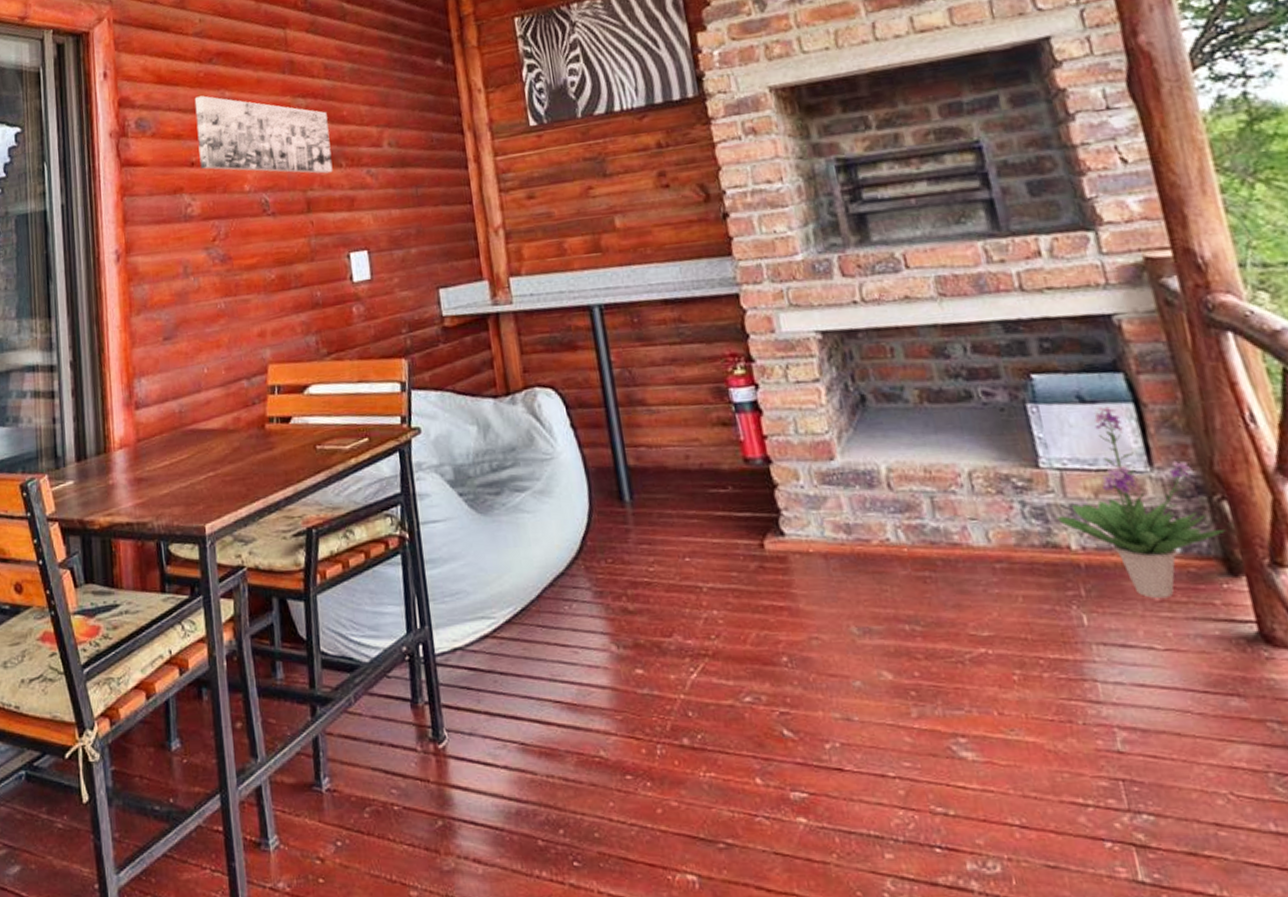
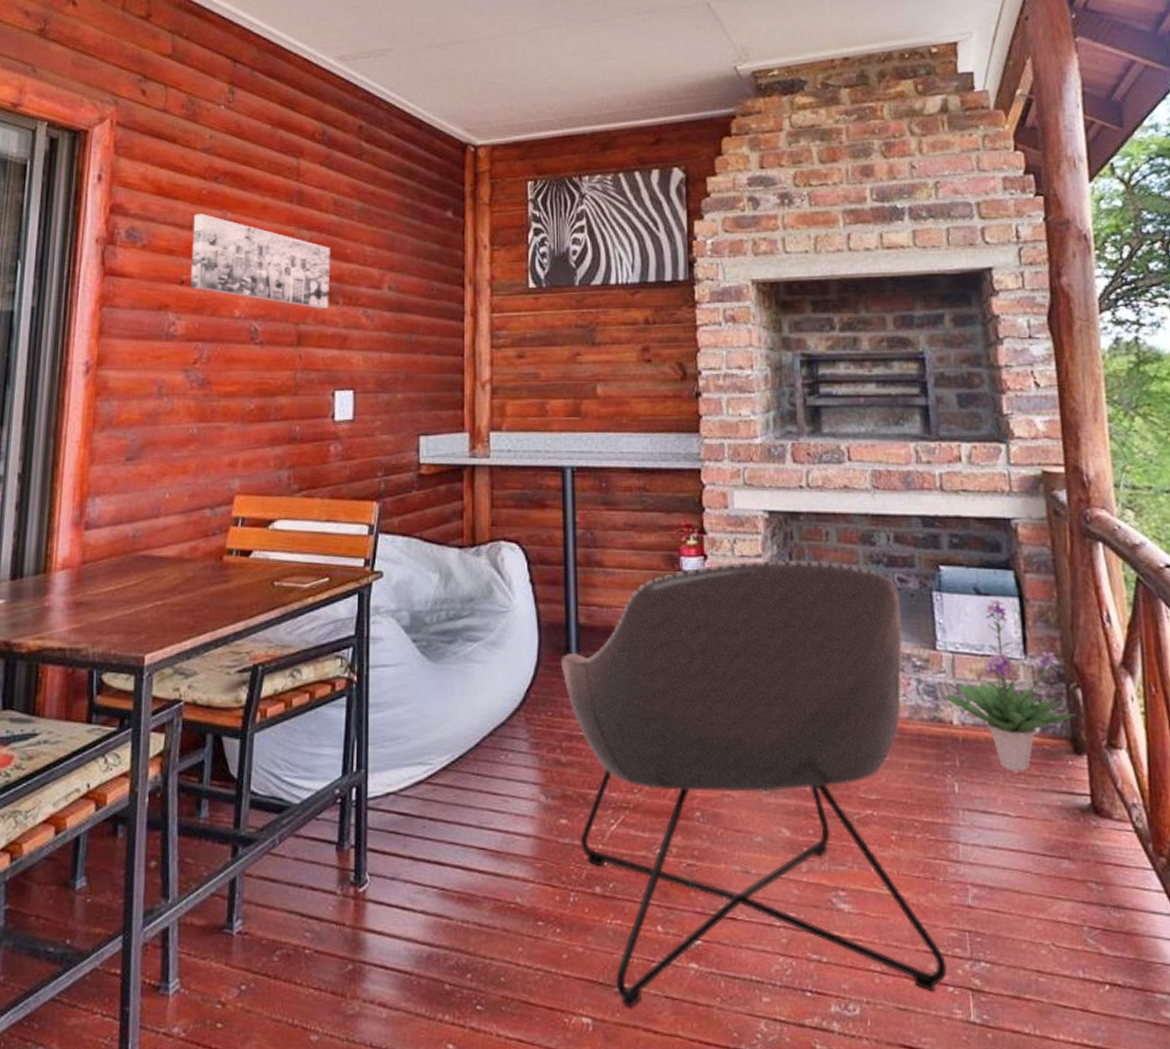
lounge chair: none [614,381,1102,865] -> present [560,560,947,1008]

